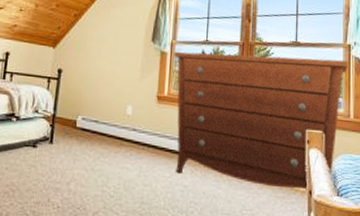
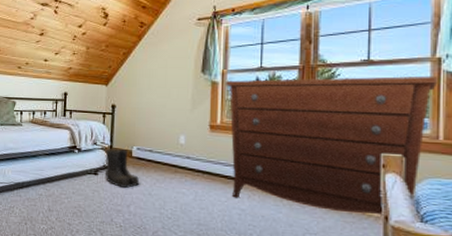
boots: none [44,117,84,163] -> present [104,148,141,188]

